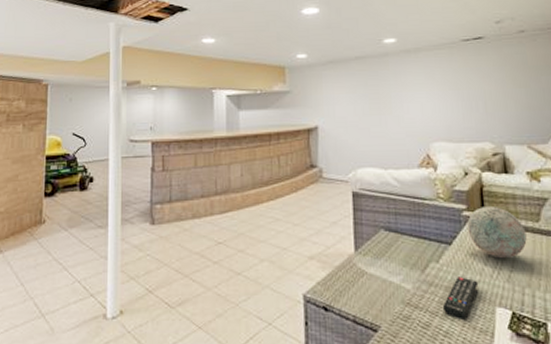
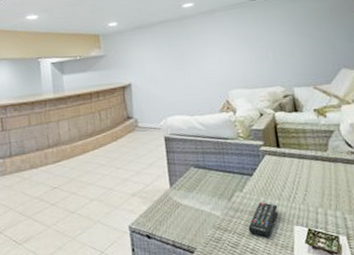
decorative ball: present [467,205,527,259] -> none [265,140,318,185]

